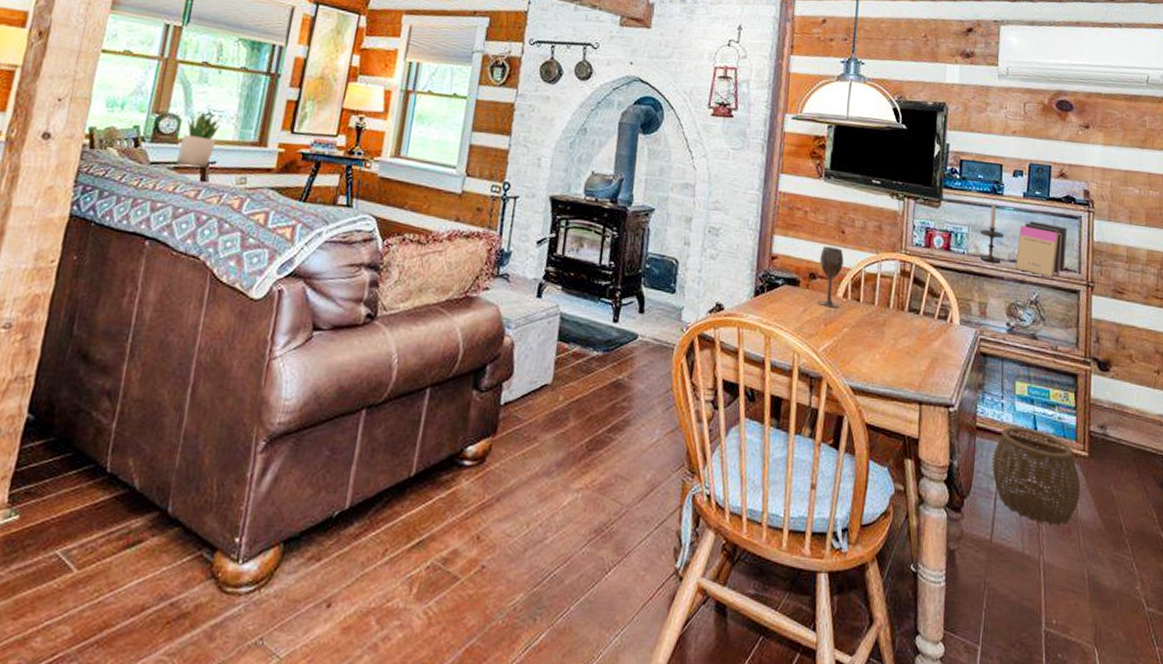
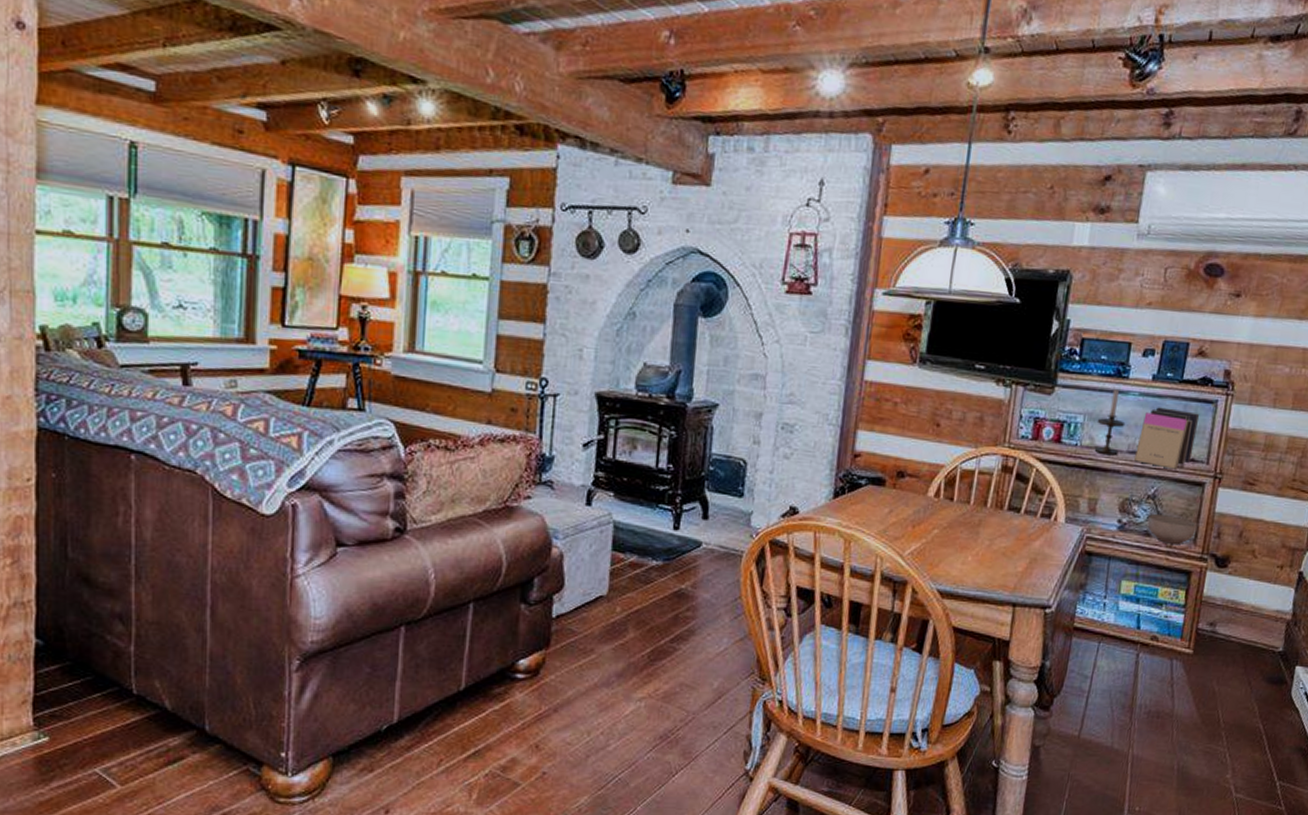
planter: present [176,112,223,168] -> none [151,304,197,370]
wine glass: present [818,246,844,309] -> none [905,441,938,509]
woven basket: present [991,427,1081,525] -> none [1086,626,1181,721]
bowl: none [1033,318,1078,348] -> present [1148,514,1198,544]

